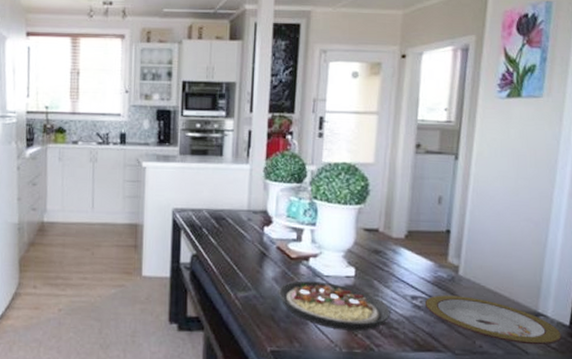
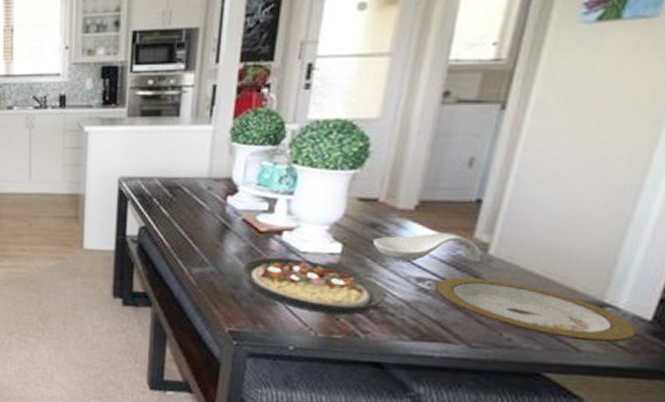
spoon rest: none [378,257,454,283] -> present [373,232,481,263]

